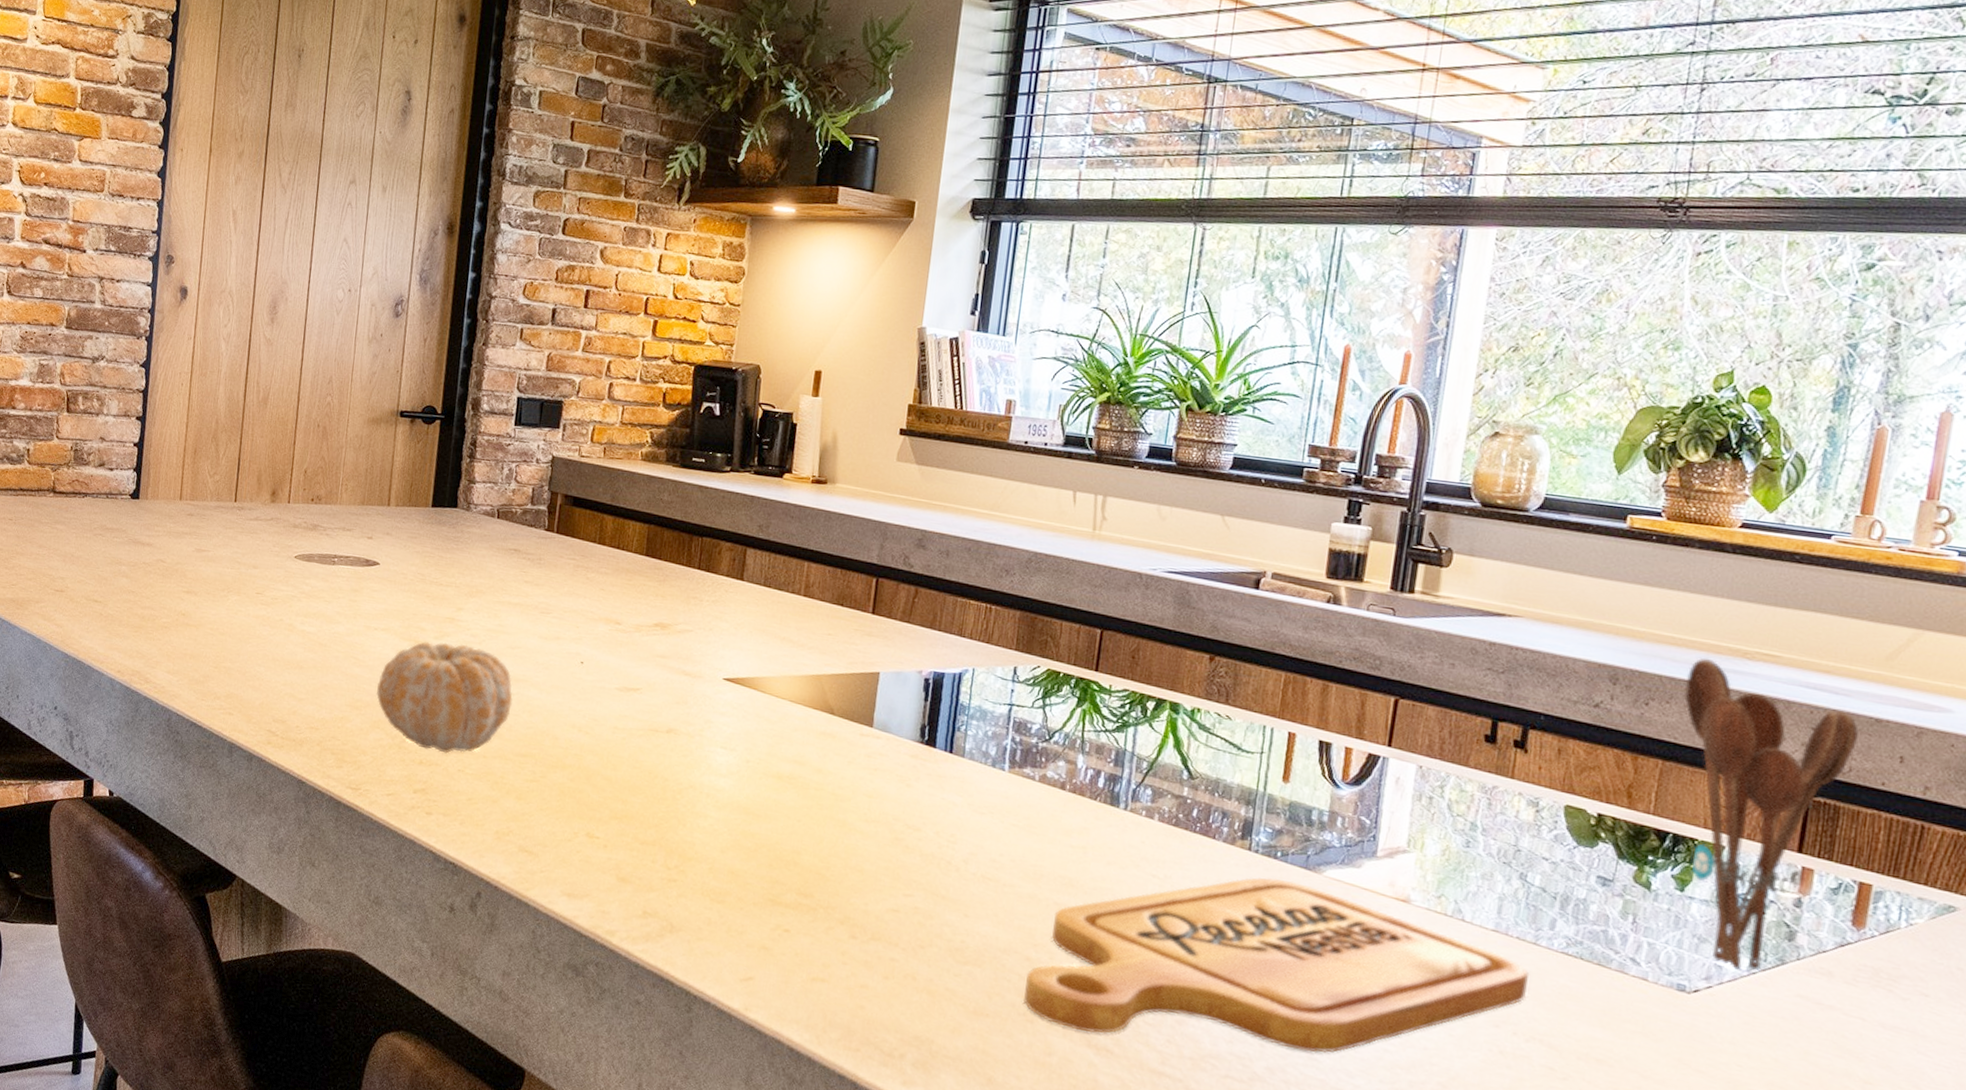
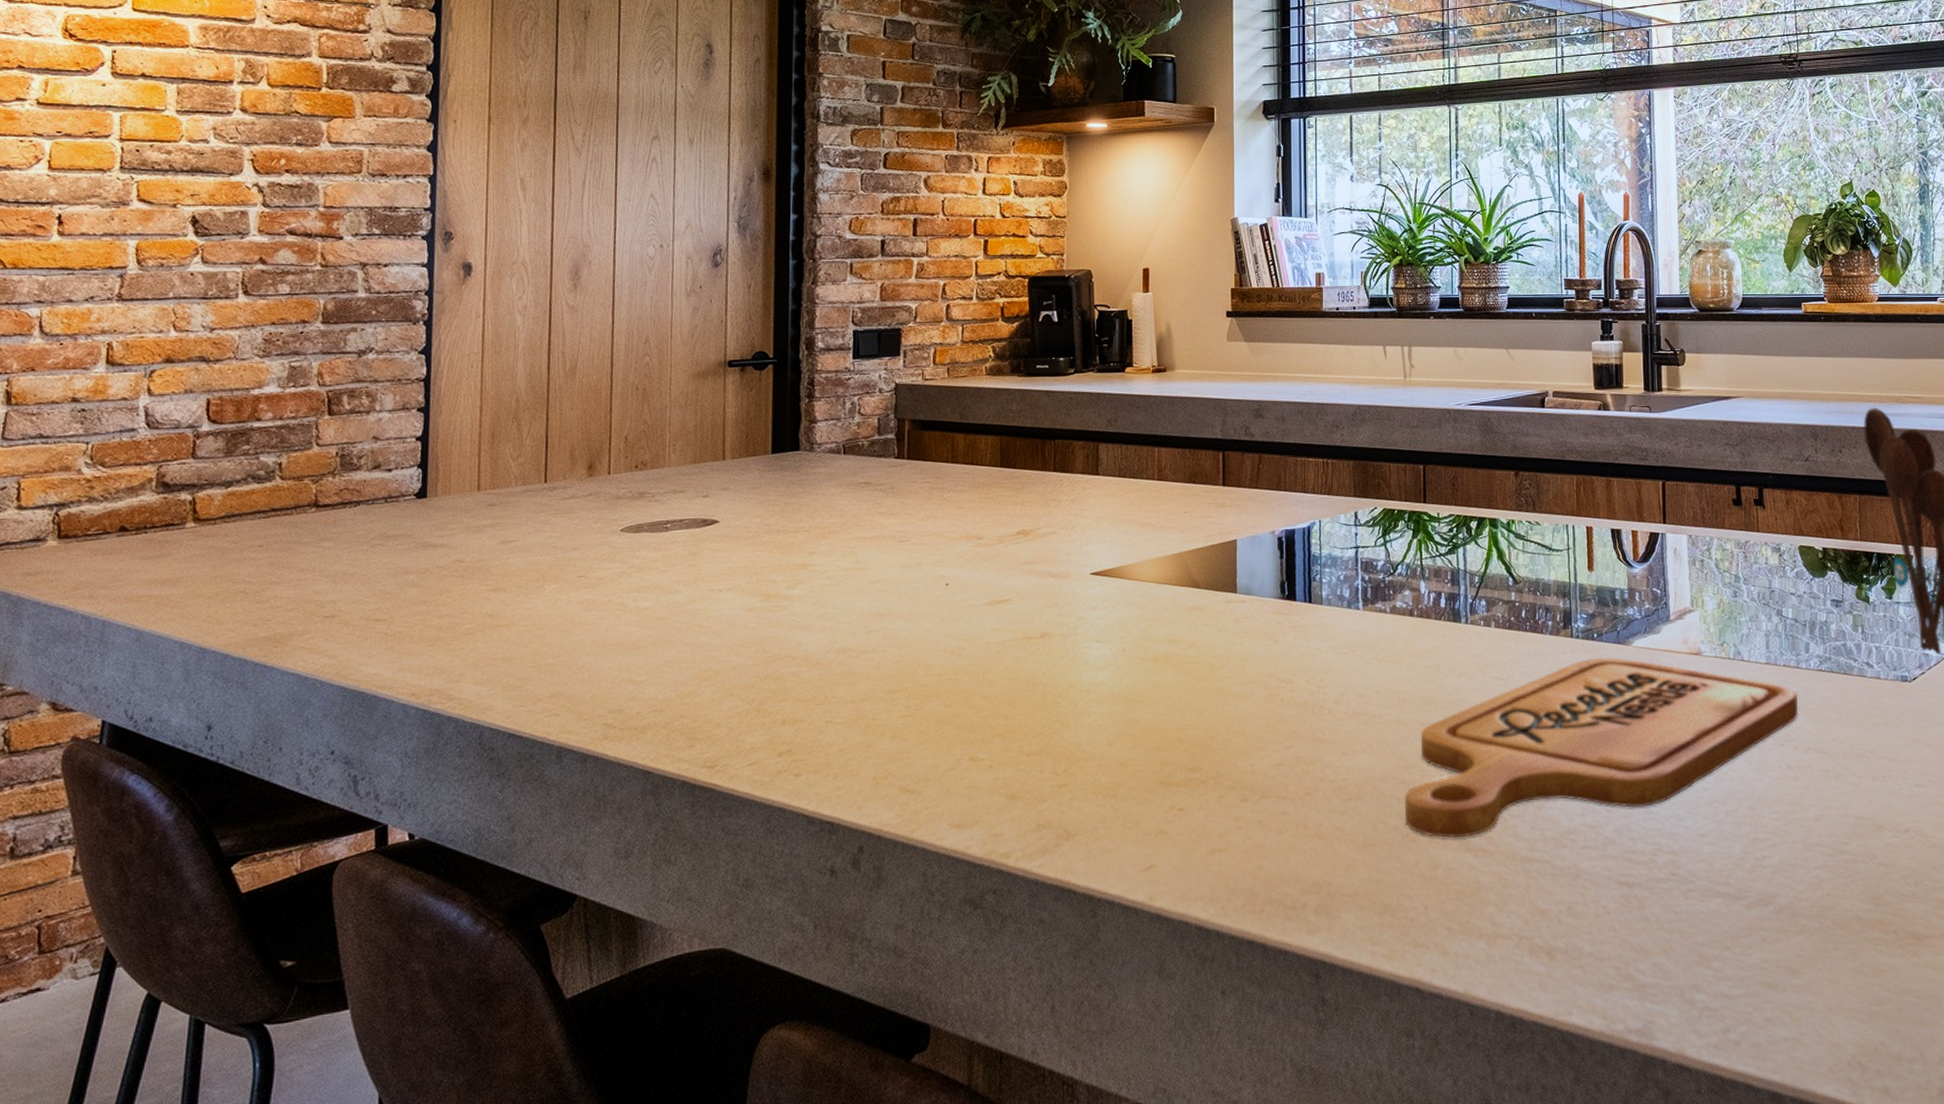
fruit: present [376,642,513,754] -> none [726,589,878,707]

